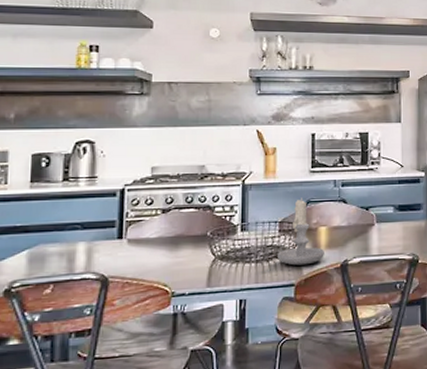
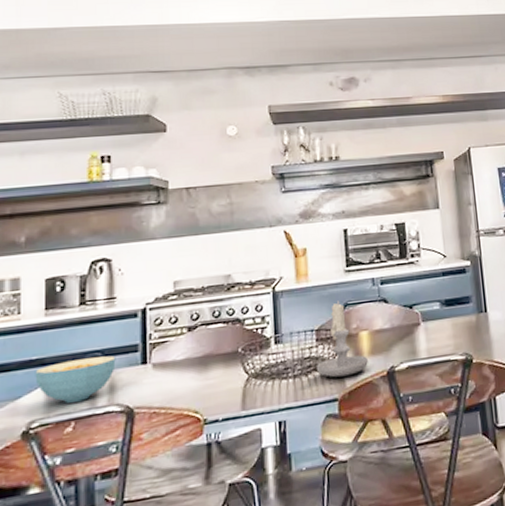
cereal bowl: none [18,229,94,268] -> present [35,355,116,403]

